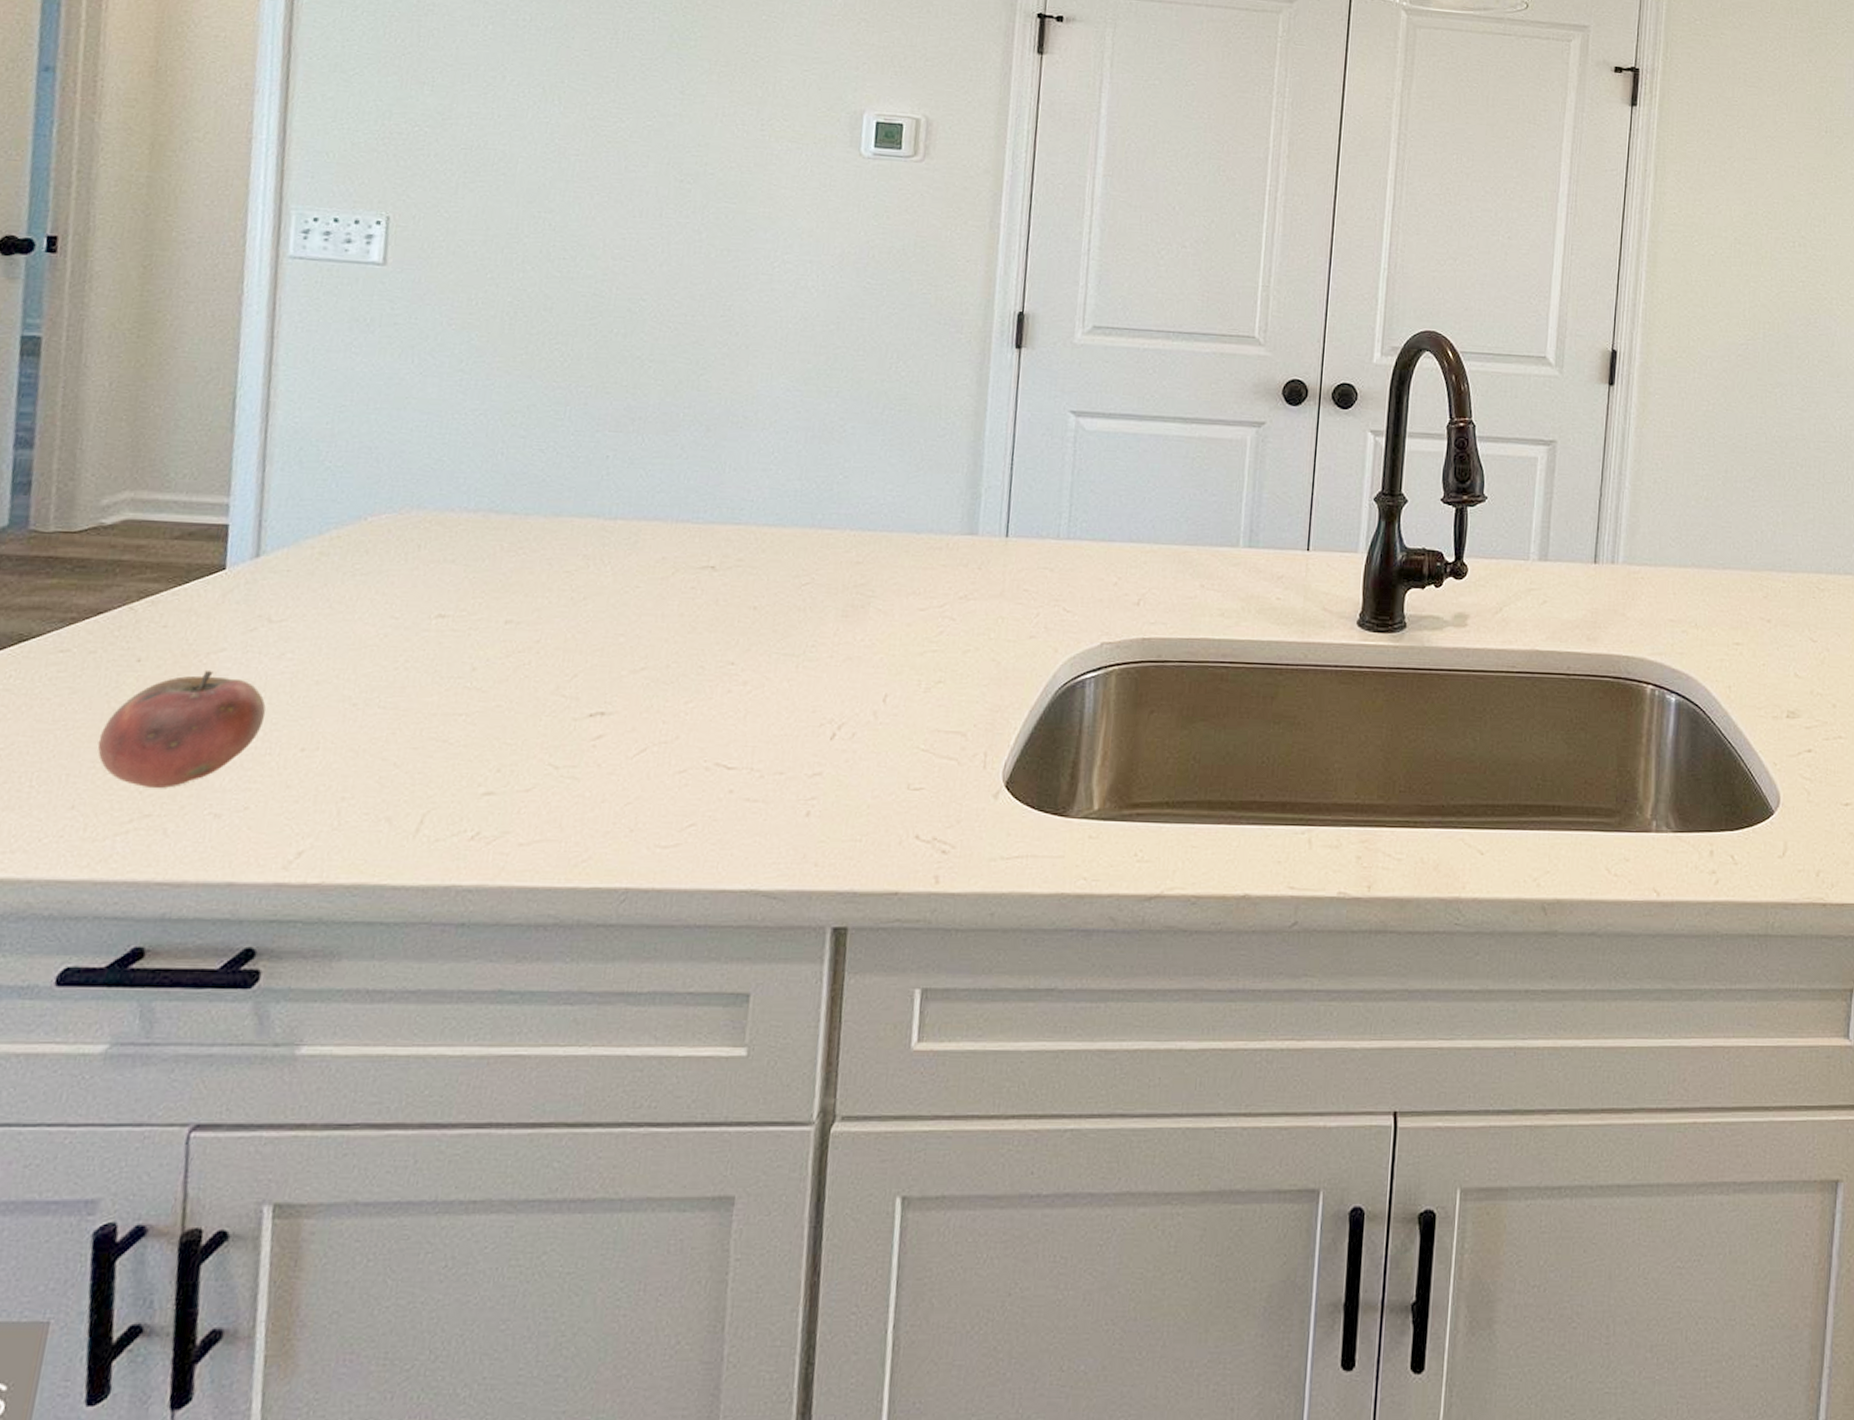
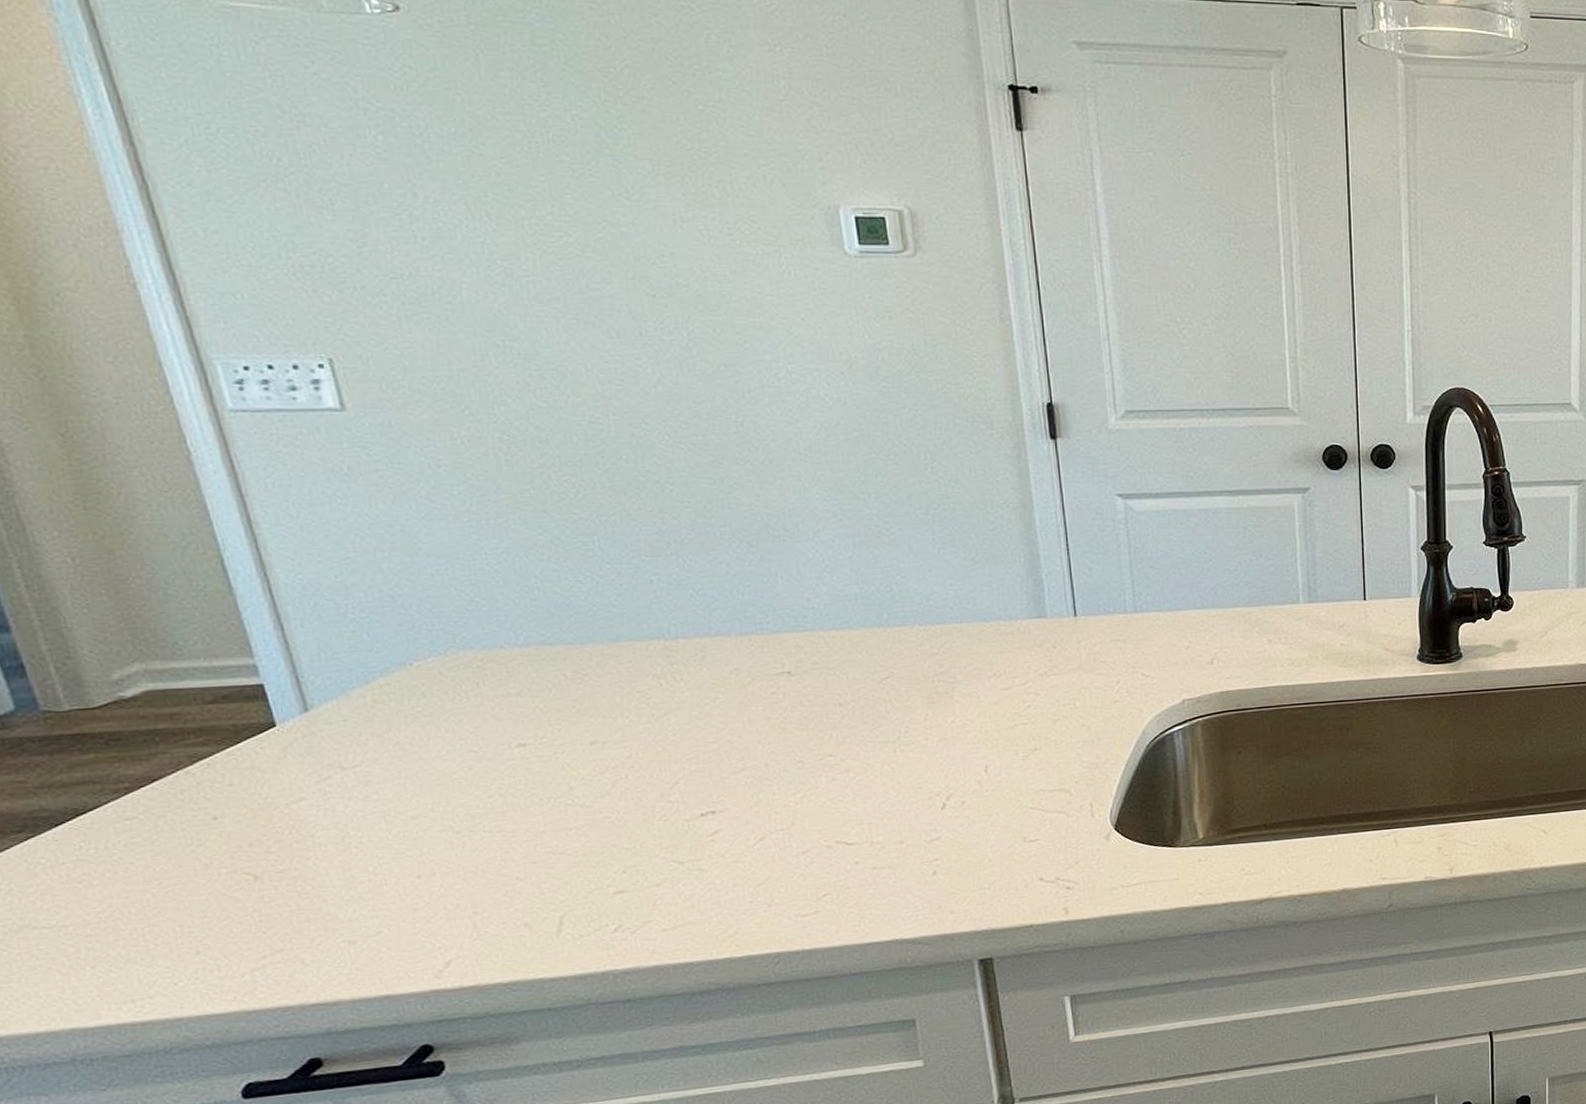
fruit: present [97,671,266,789] -> none [200,819,369,928]

